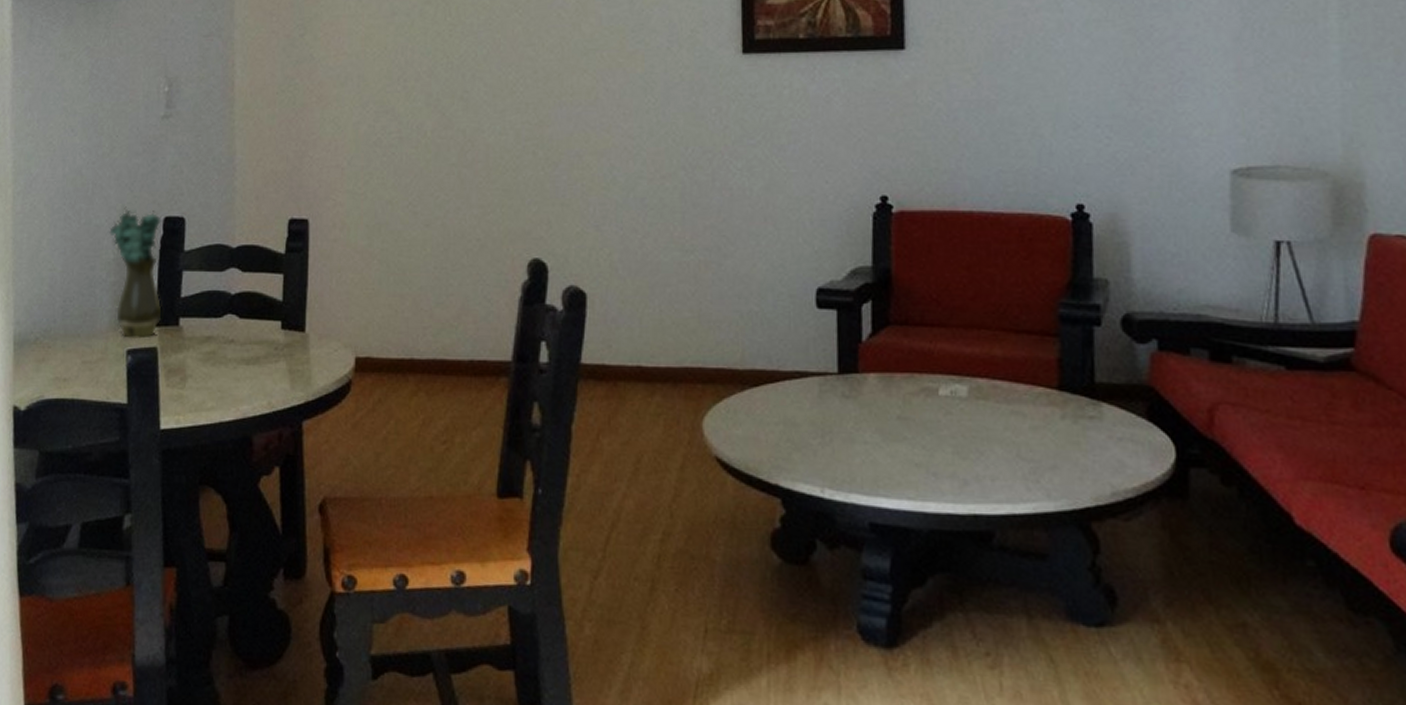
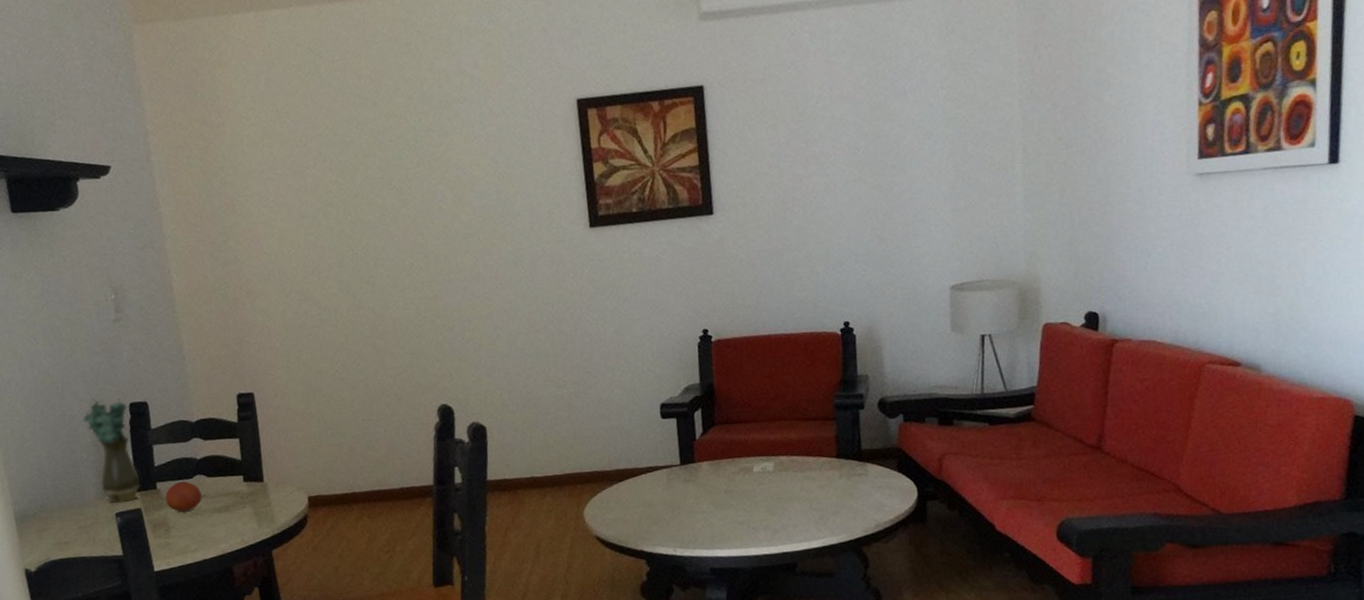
fruit: none [186,319,230,357] -> present [165,480,202,512]

